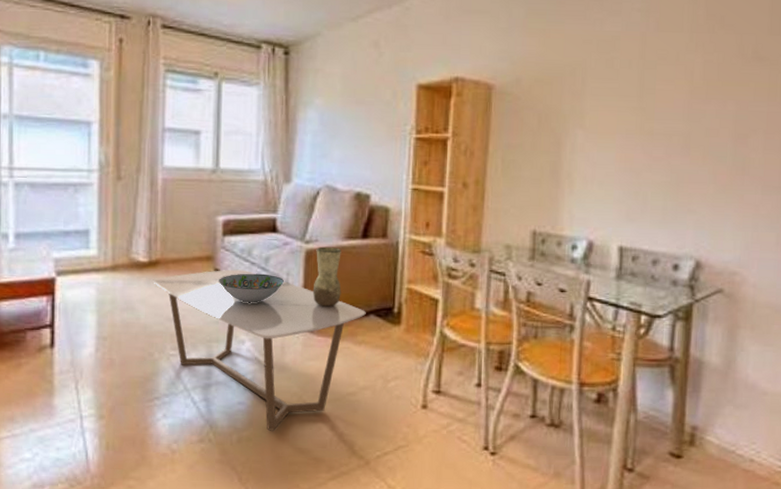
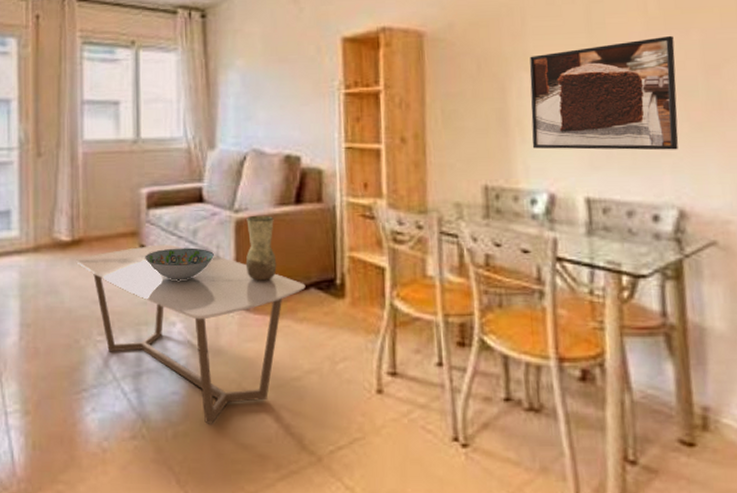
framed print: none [578,104,712,208] -> present [529,35,679,150]

